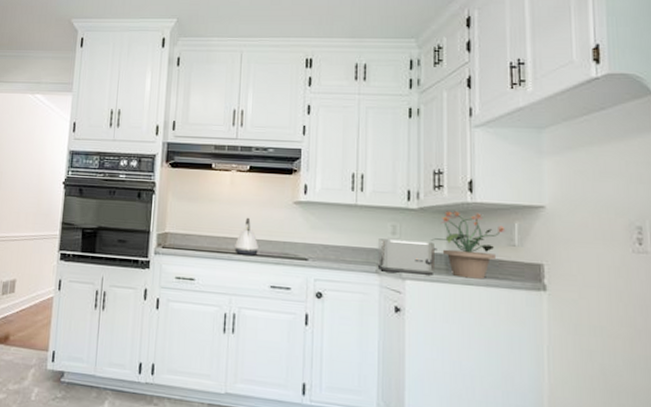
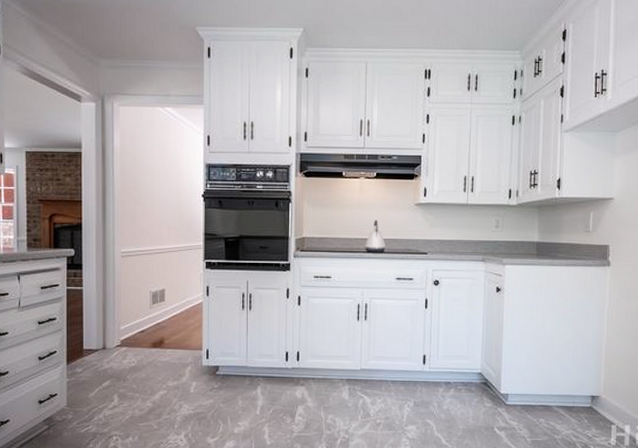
toaster: present [377,237,437,277] -> none [483,231,531,261]
potted plant: present [430,211,506,279] -> none [525,205,584,260]

